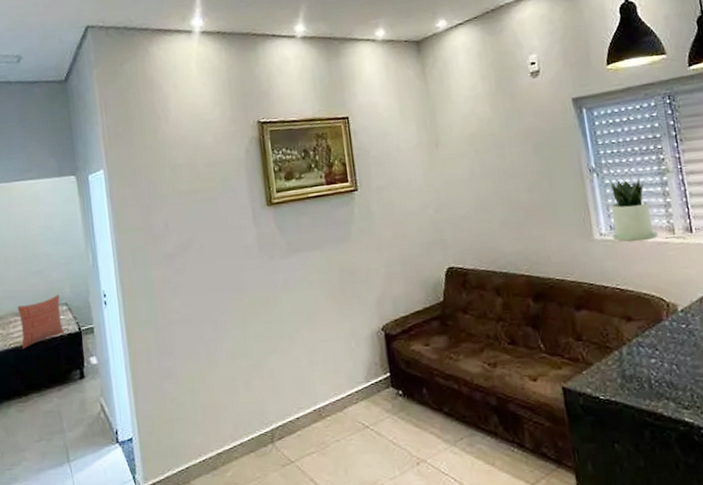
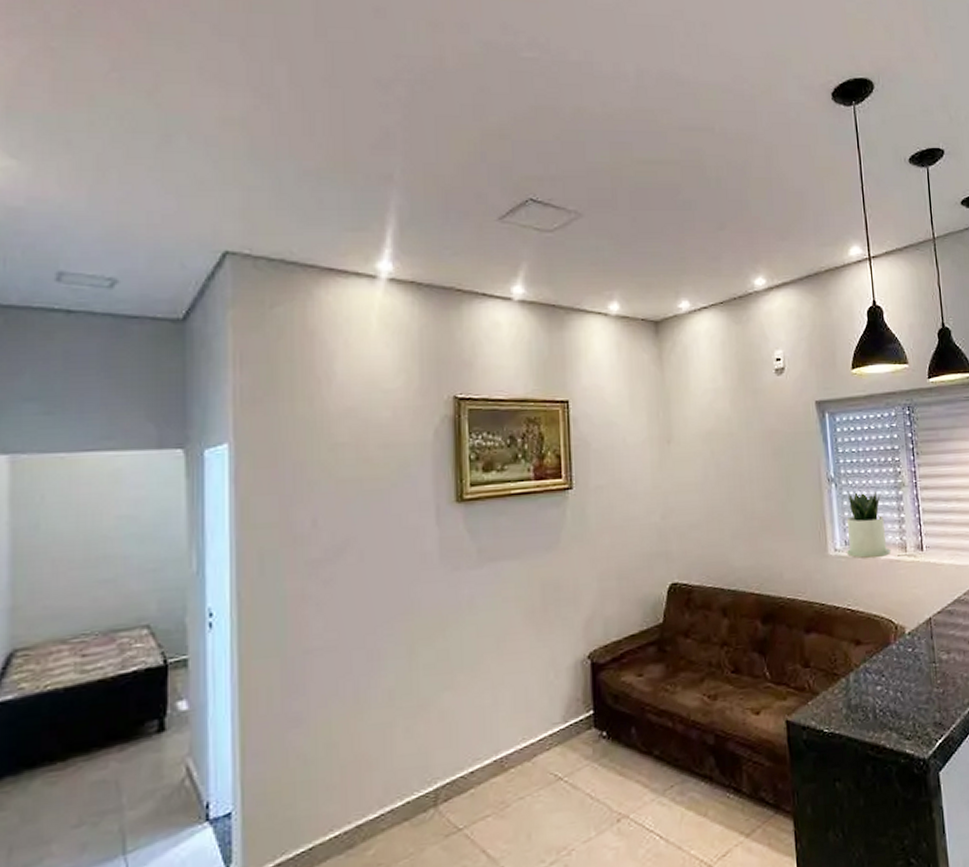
pillow: present [17,294,64,349] -> none [64,613,139,693]

